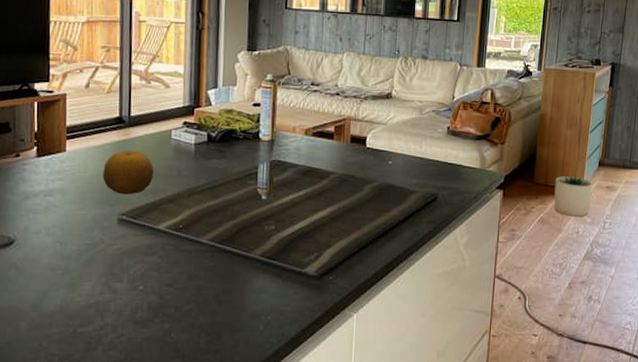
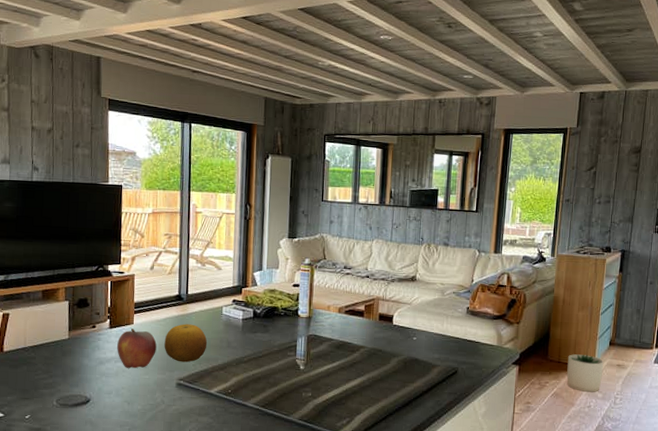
fruit: none [46,156,94,203] -> present [117,328,157,369]

